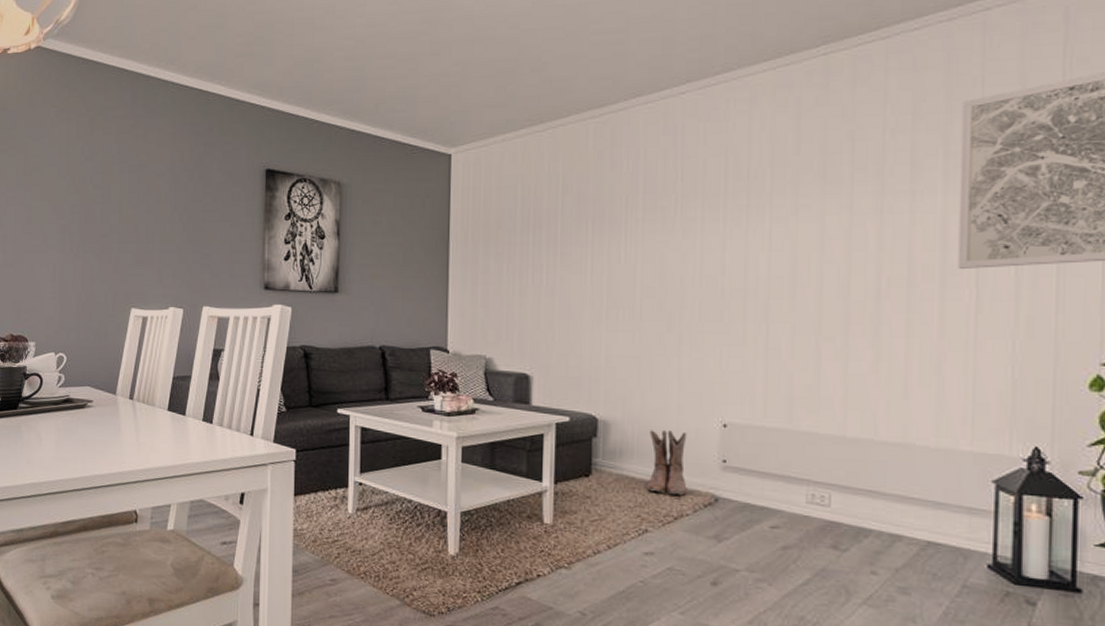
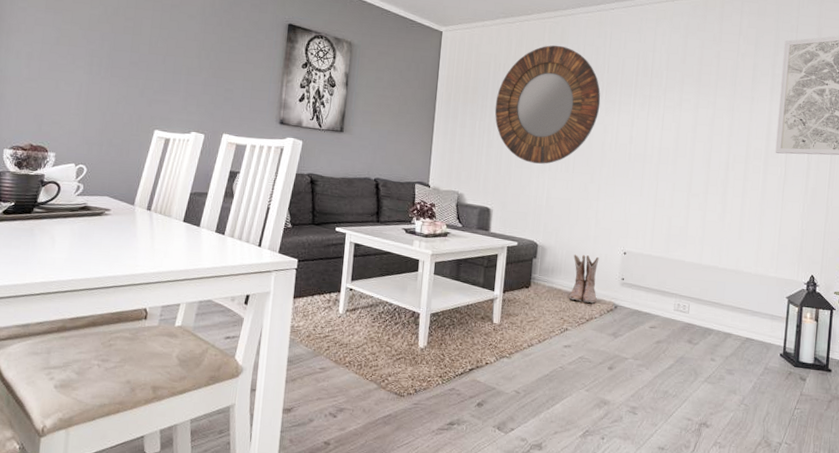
home mirror: none [526,152,674,312] -> present [495,45,601,164]

